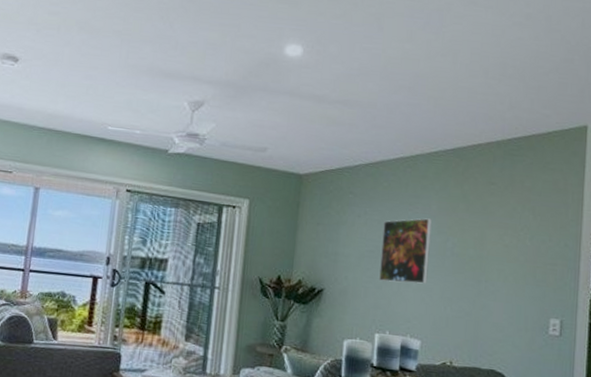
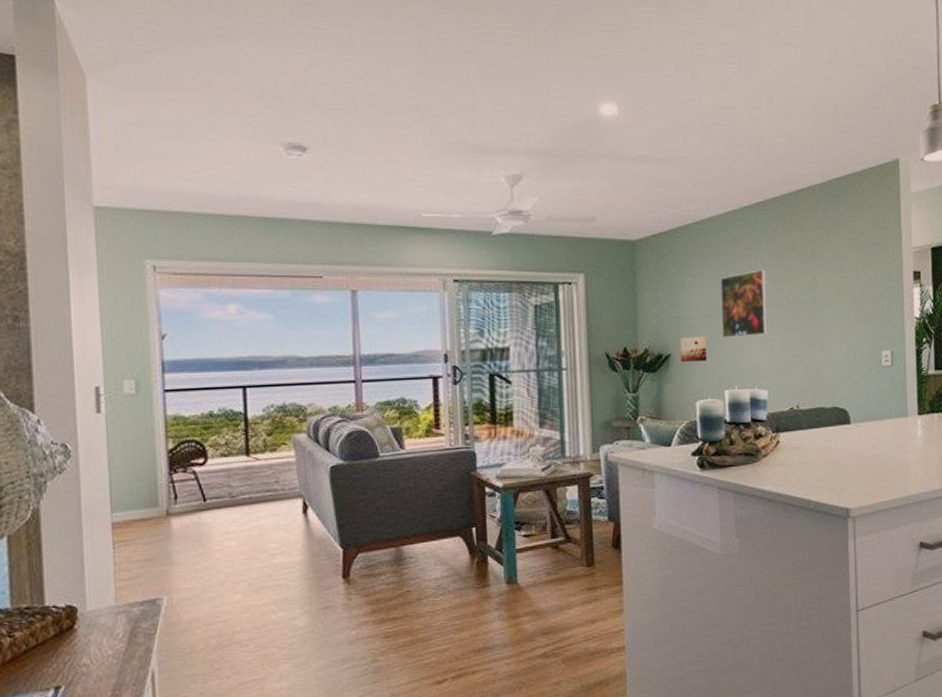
wall art: none [333,274,363,301] -> present [680,336,707,362]

